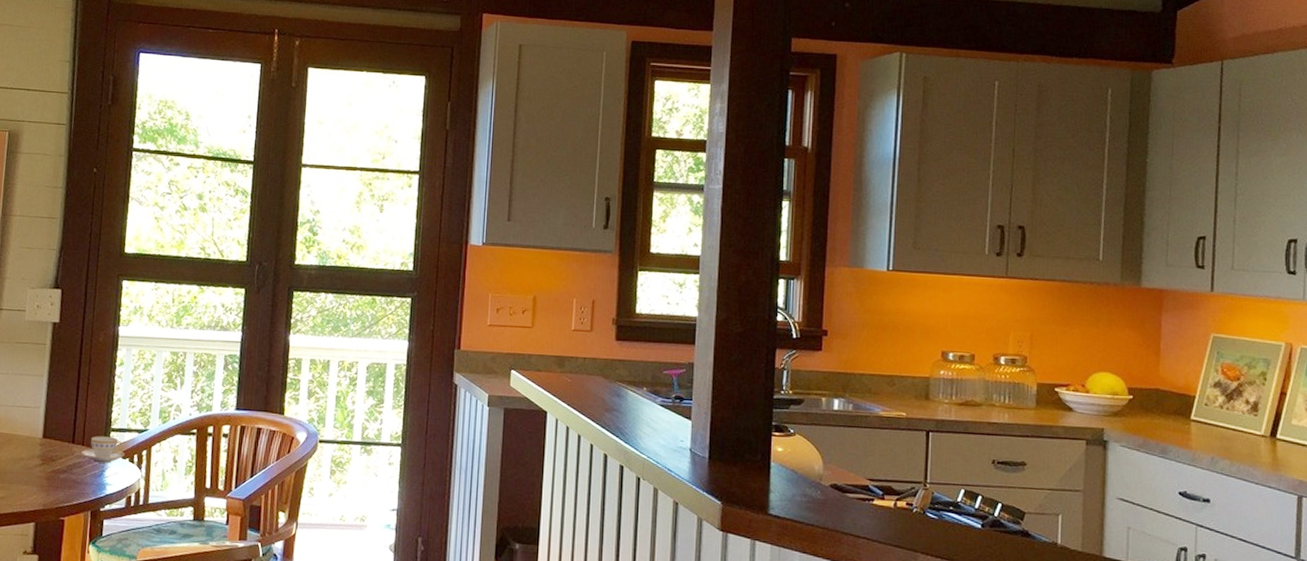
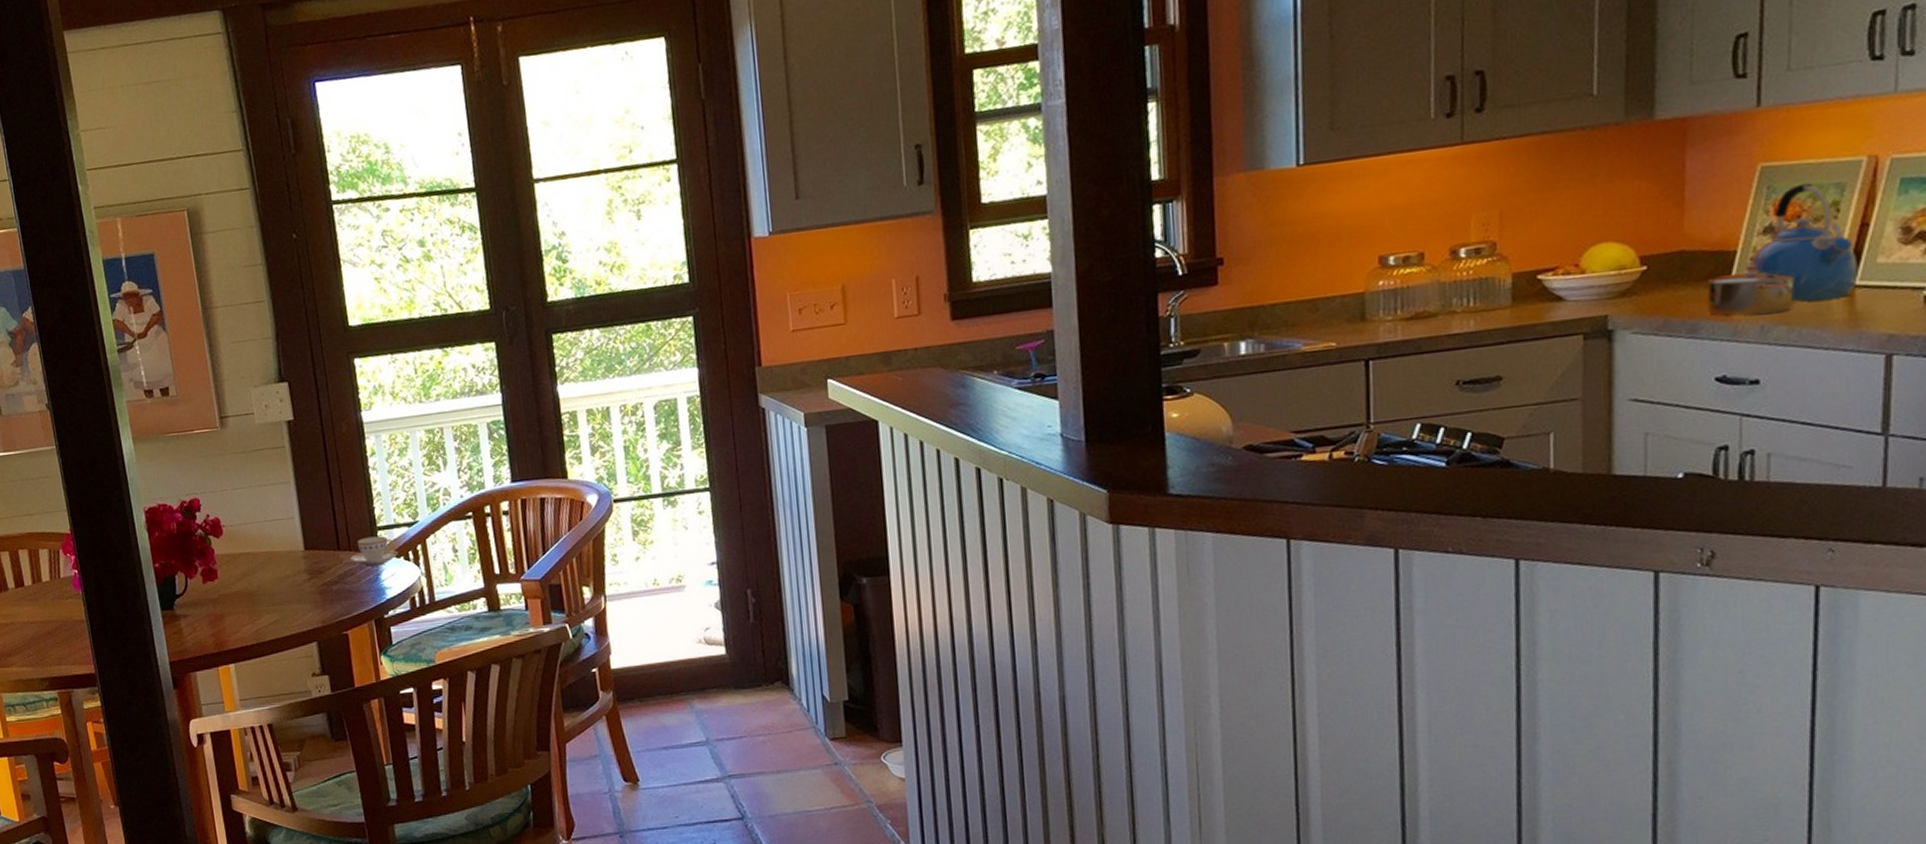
cooking pot: none [1174,408,1237,450] -> present [1706,264,1797,316]
kettle: none [1204,354,1279,446] -> present [1750,183,1858,303]

